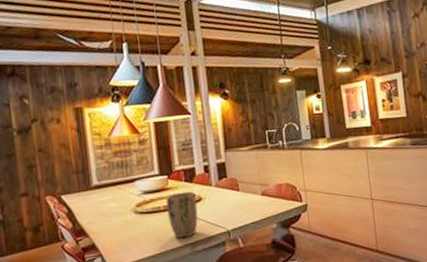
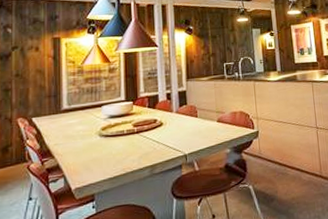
plant pot: present [166,191,198,239] -> none [130,116,159,161]

